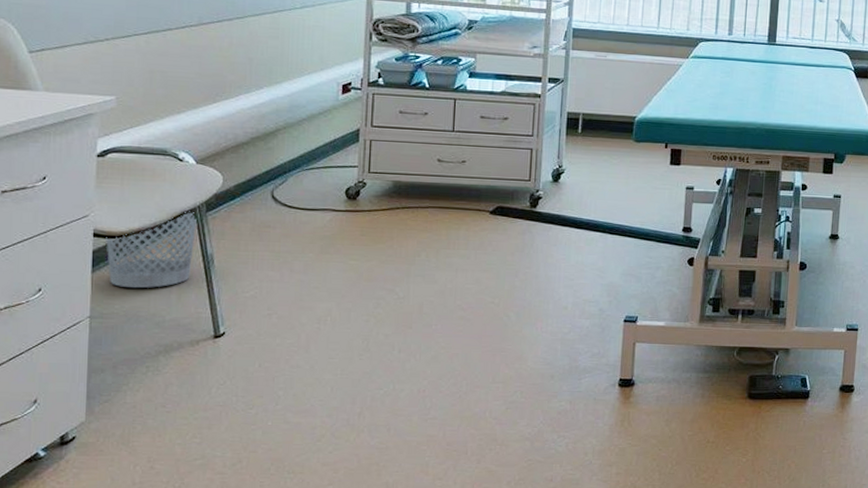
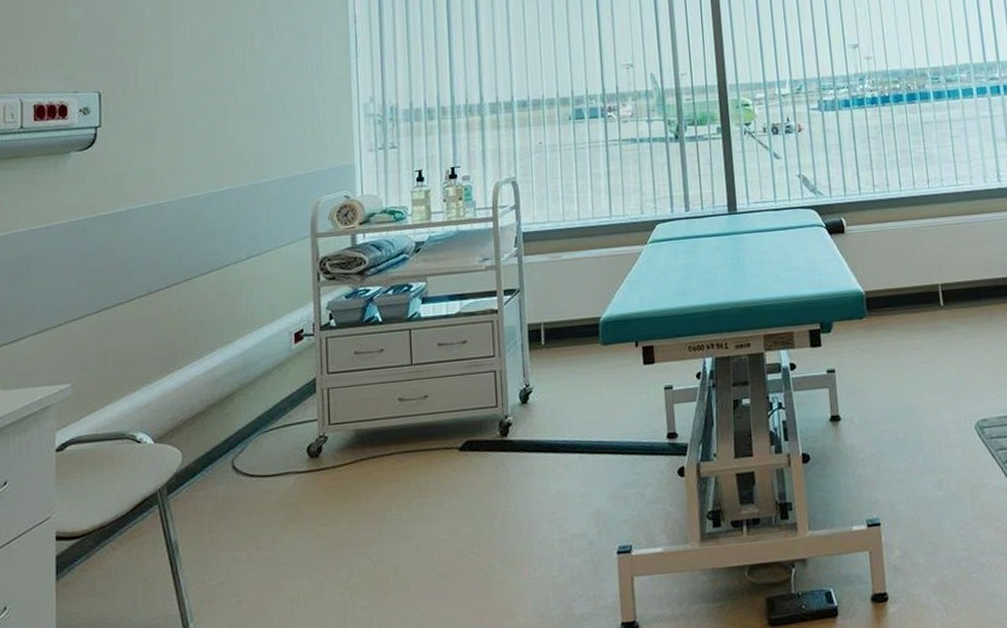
wastebasket: present [106,211,197,288] -> none [68,496,159,593]

